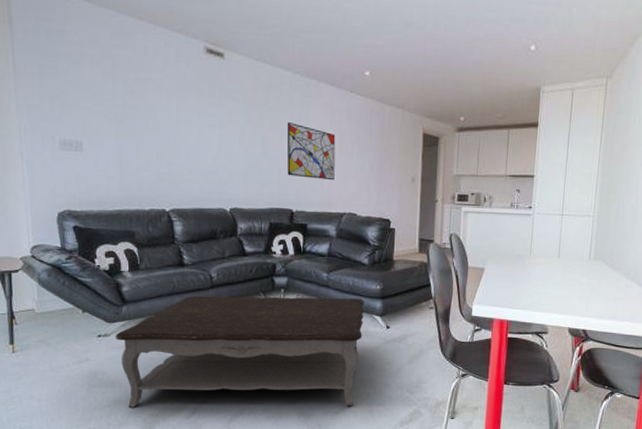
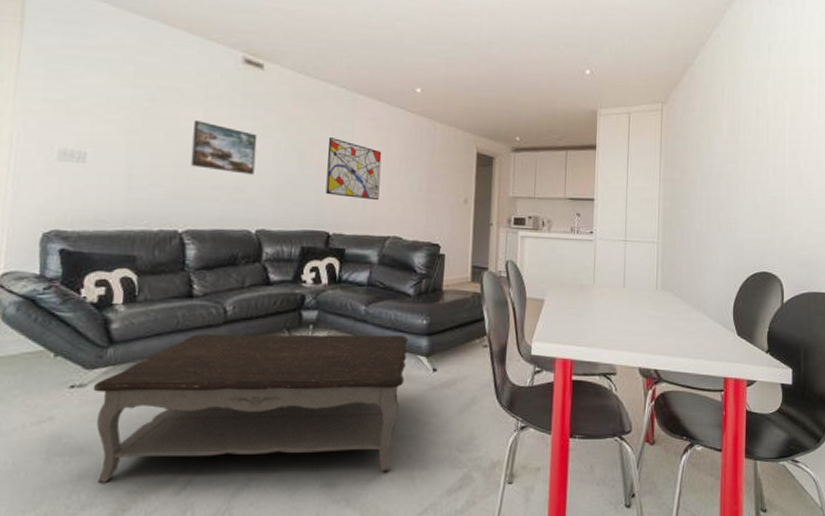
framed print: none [168,110,224,159] -> present [190,120,258,175]

